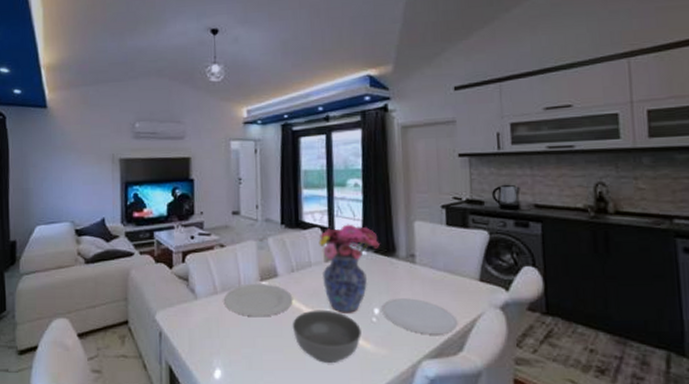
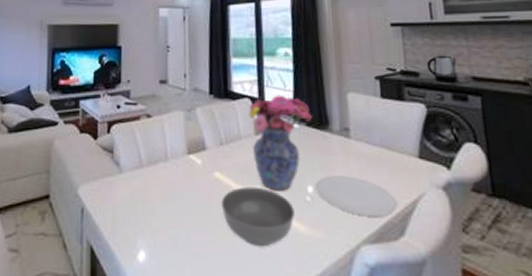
plate: present [224,284,293,316] -> none [150,157,222,193]

